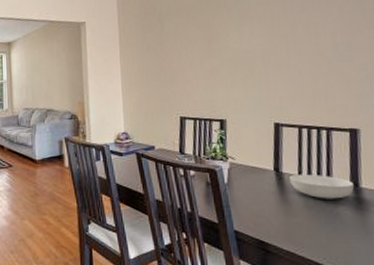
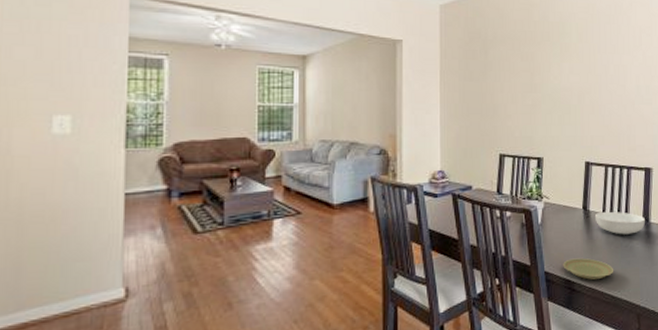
plate: none [254,220,316,243] -> present [563,258,613,280]

